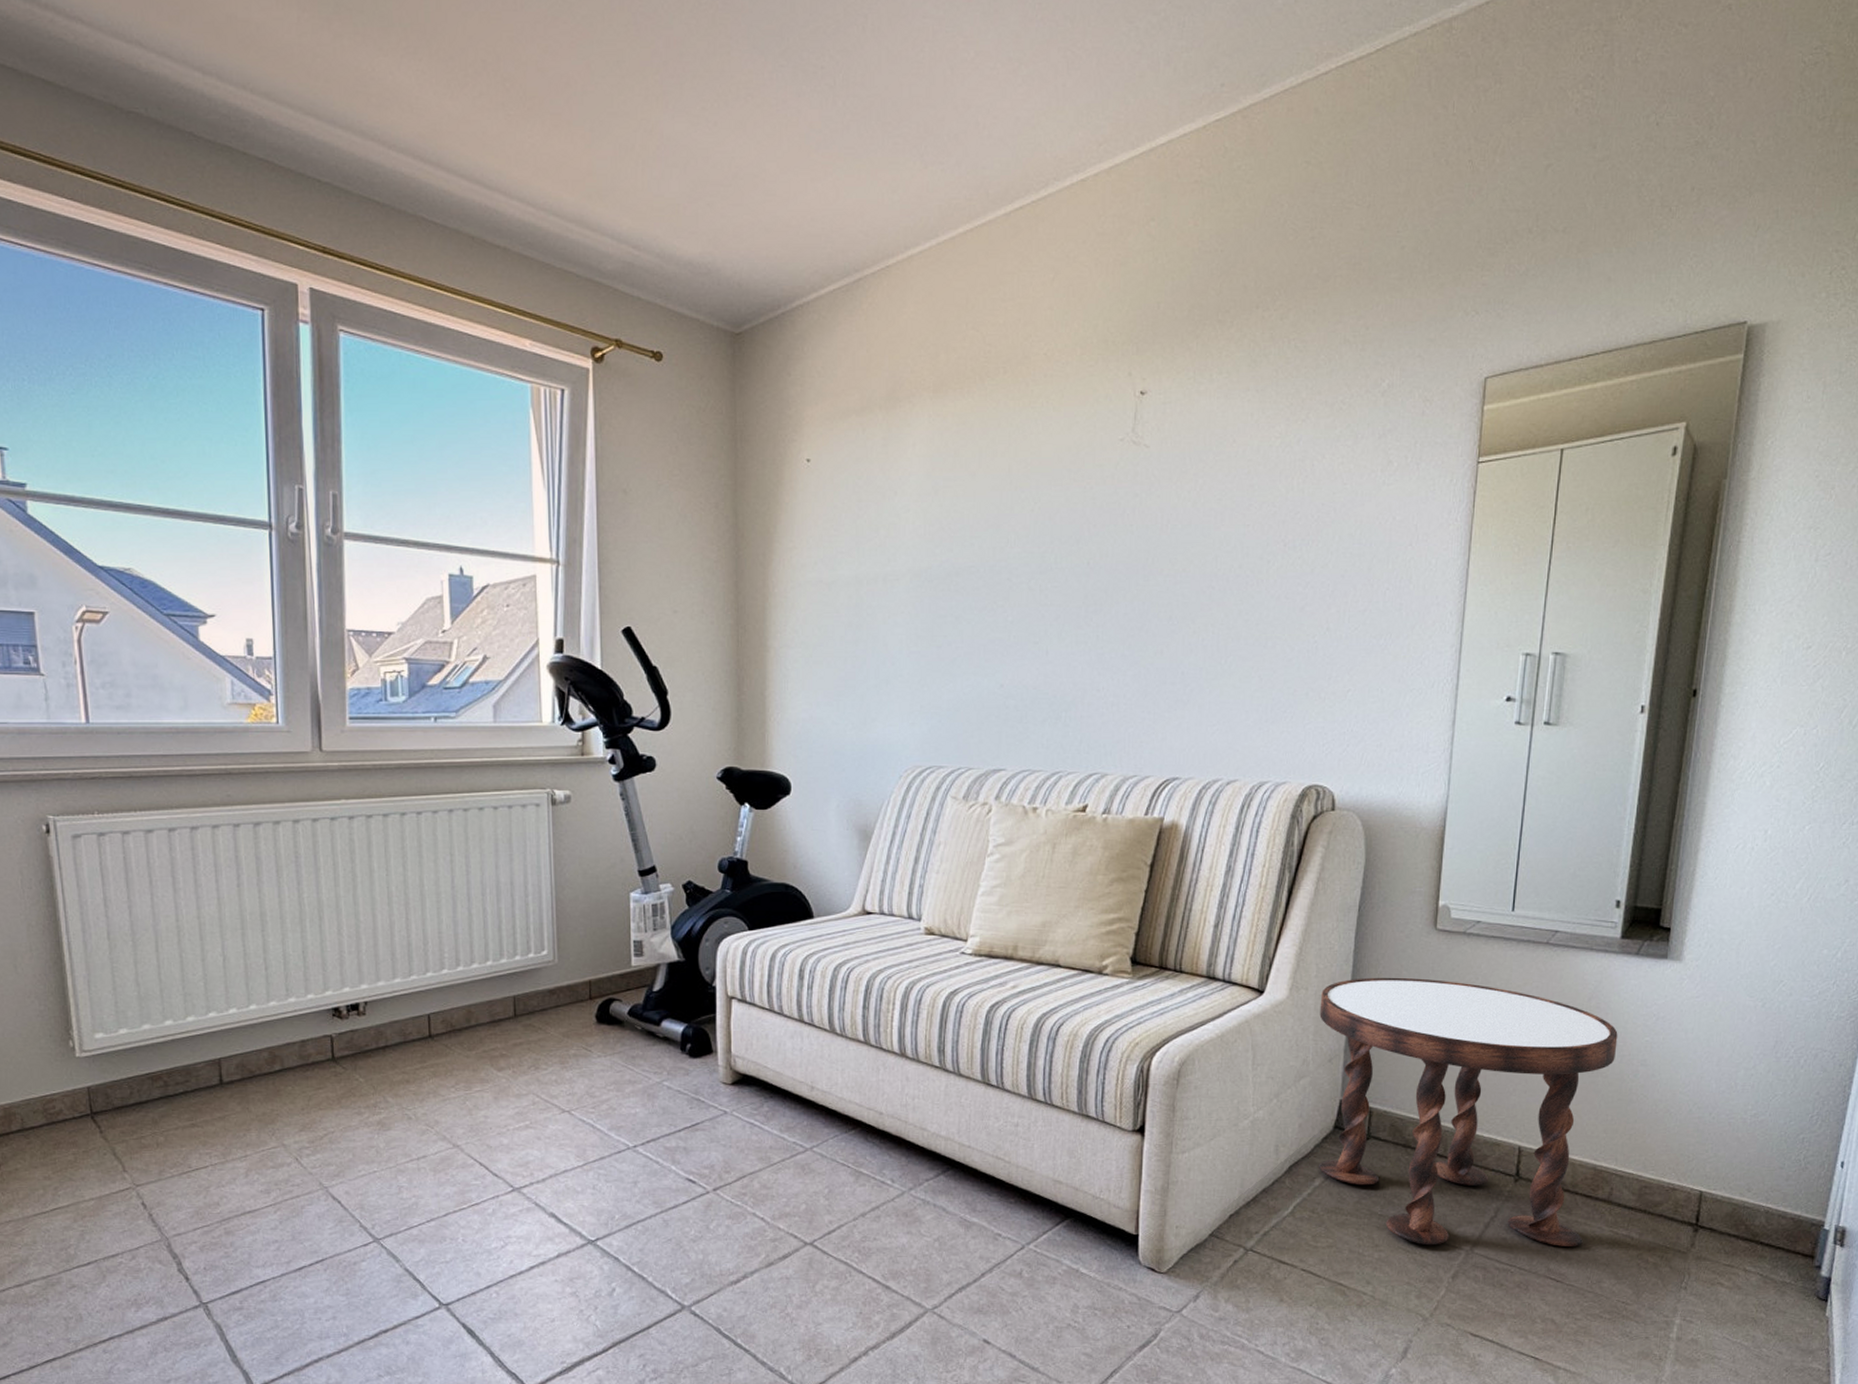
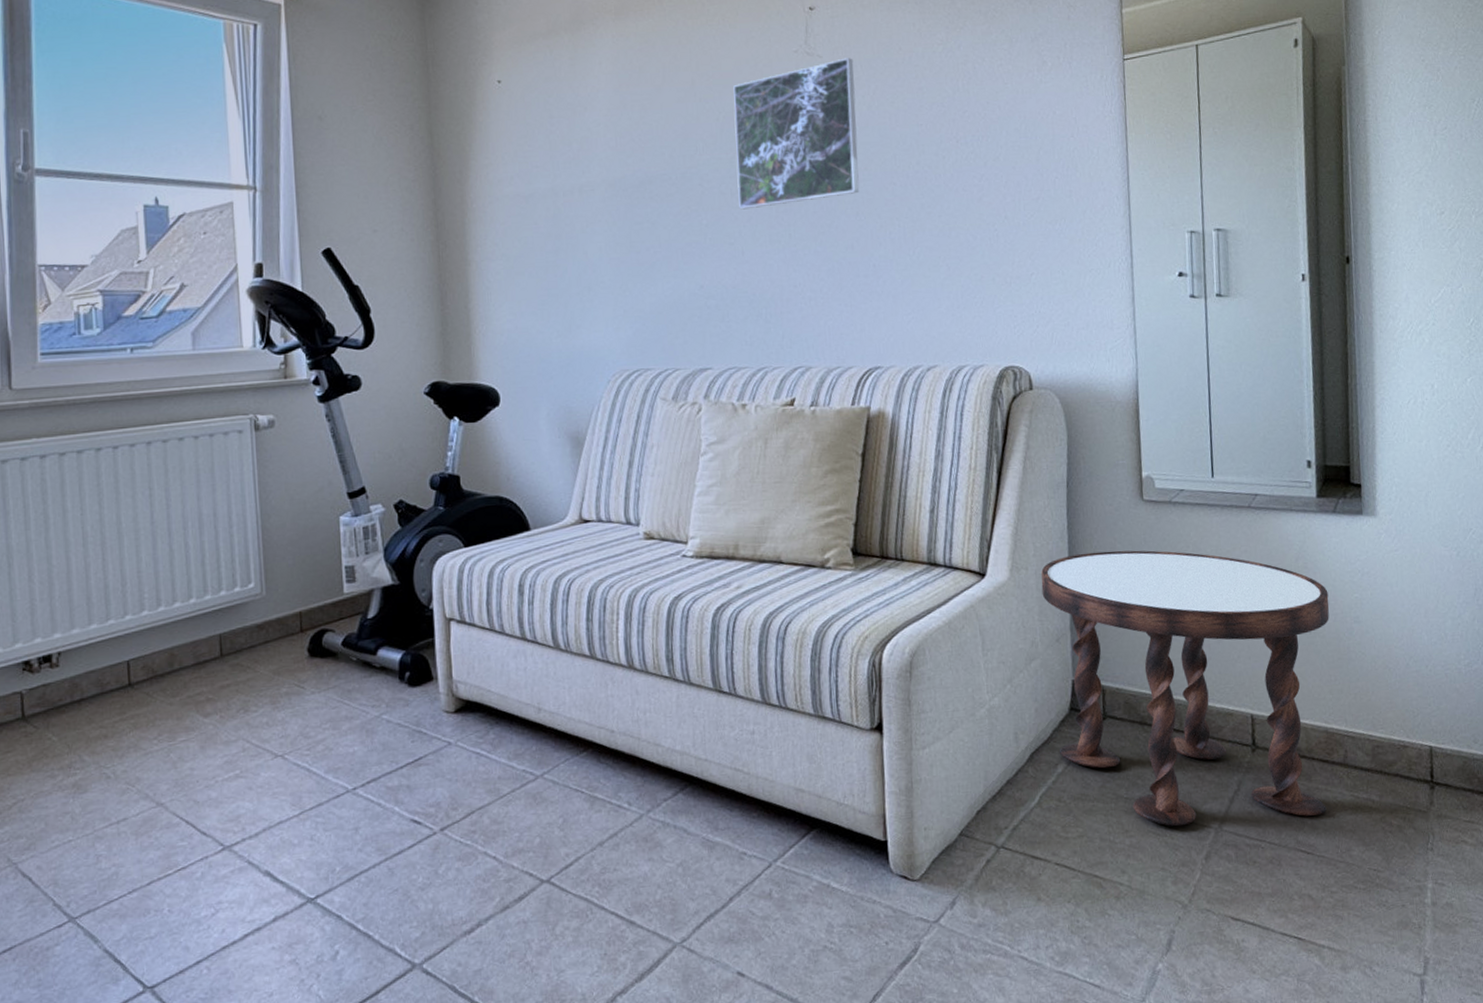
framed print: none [1047,449,1183,608] -> present [733,58,860,210]

